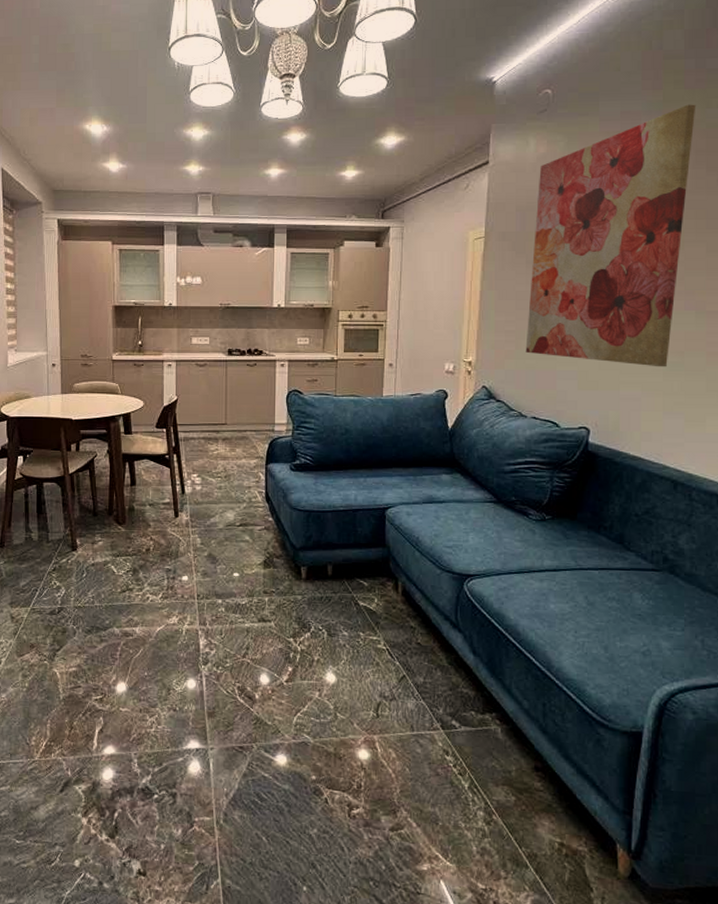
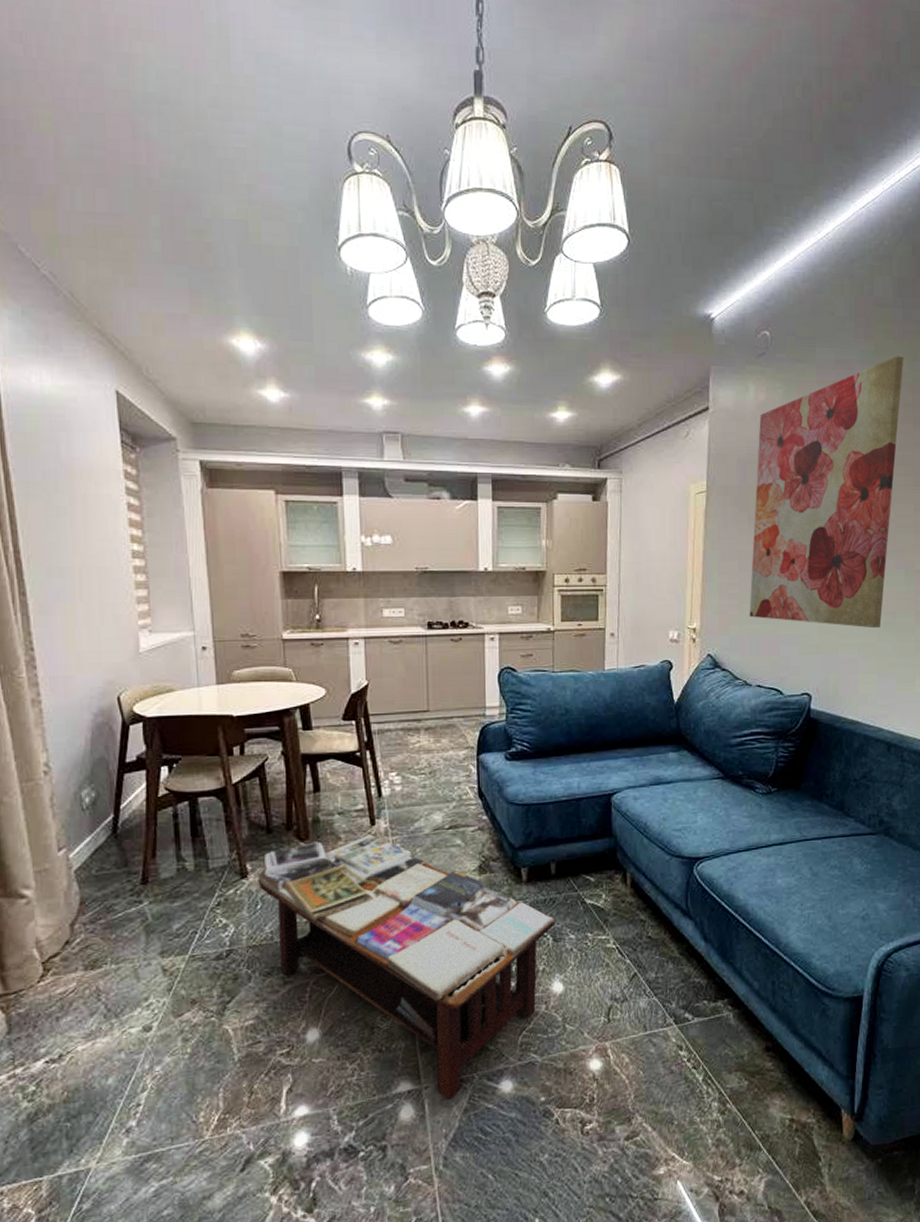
coffee table: none [84,524,331,763] -> present [258,834,556,1099]

